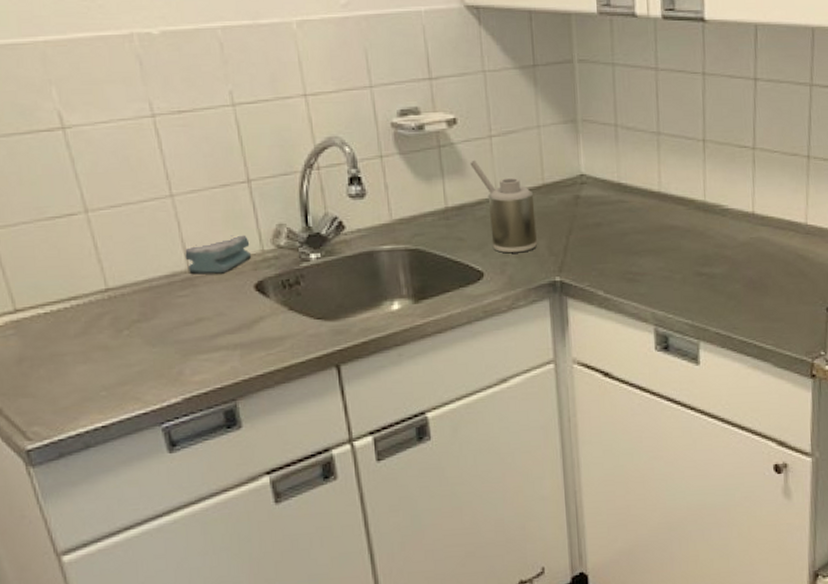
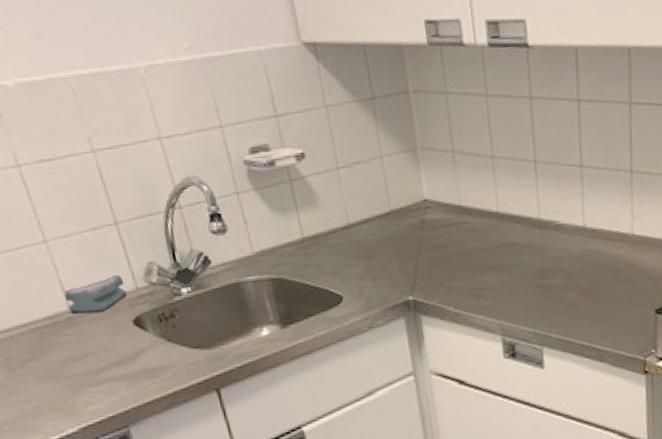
soap dispenser: present [470,159,537,254] -> none [321,191,389,278]

